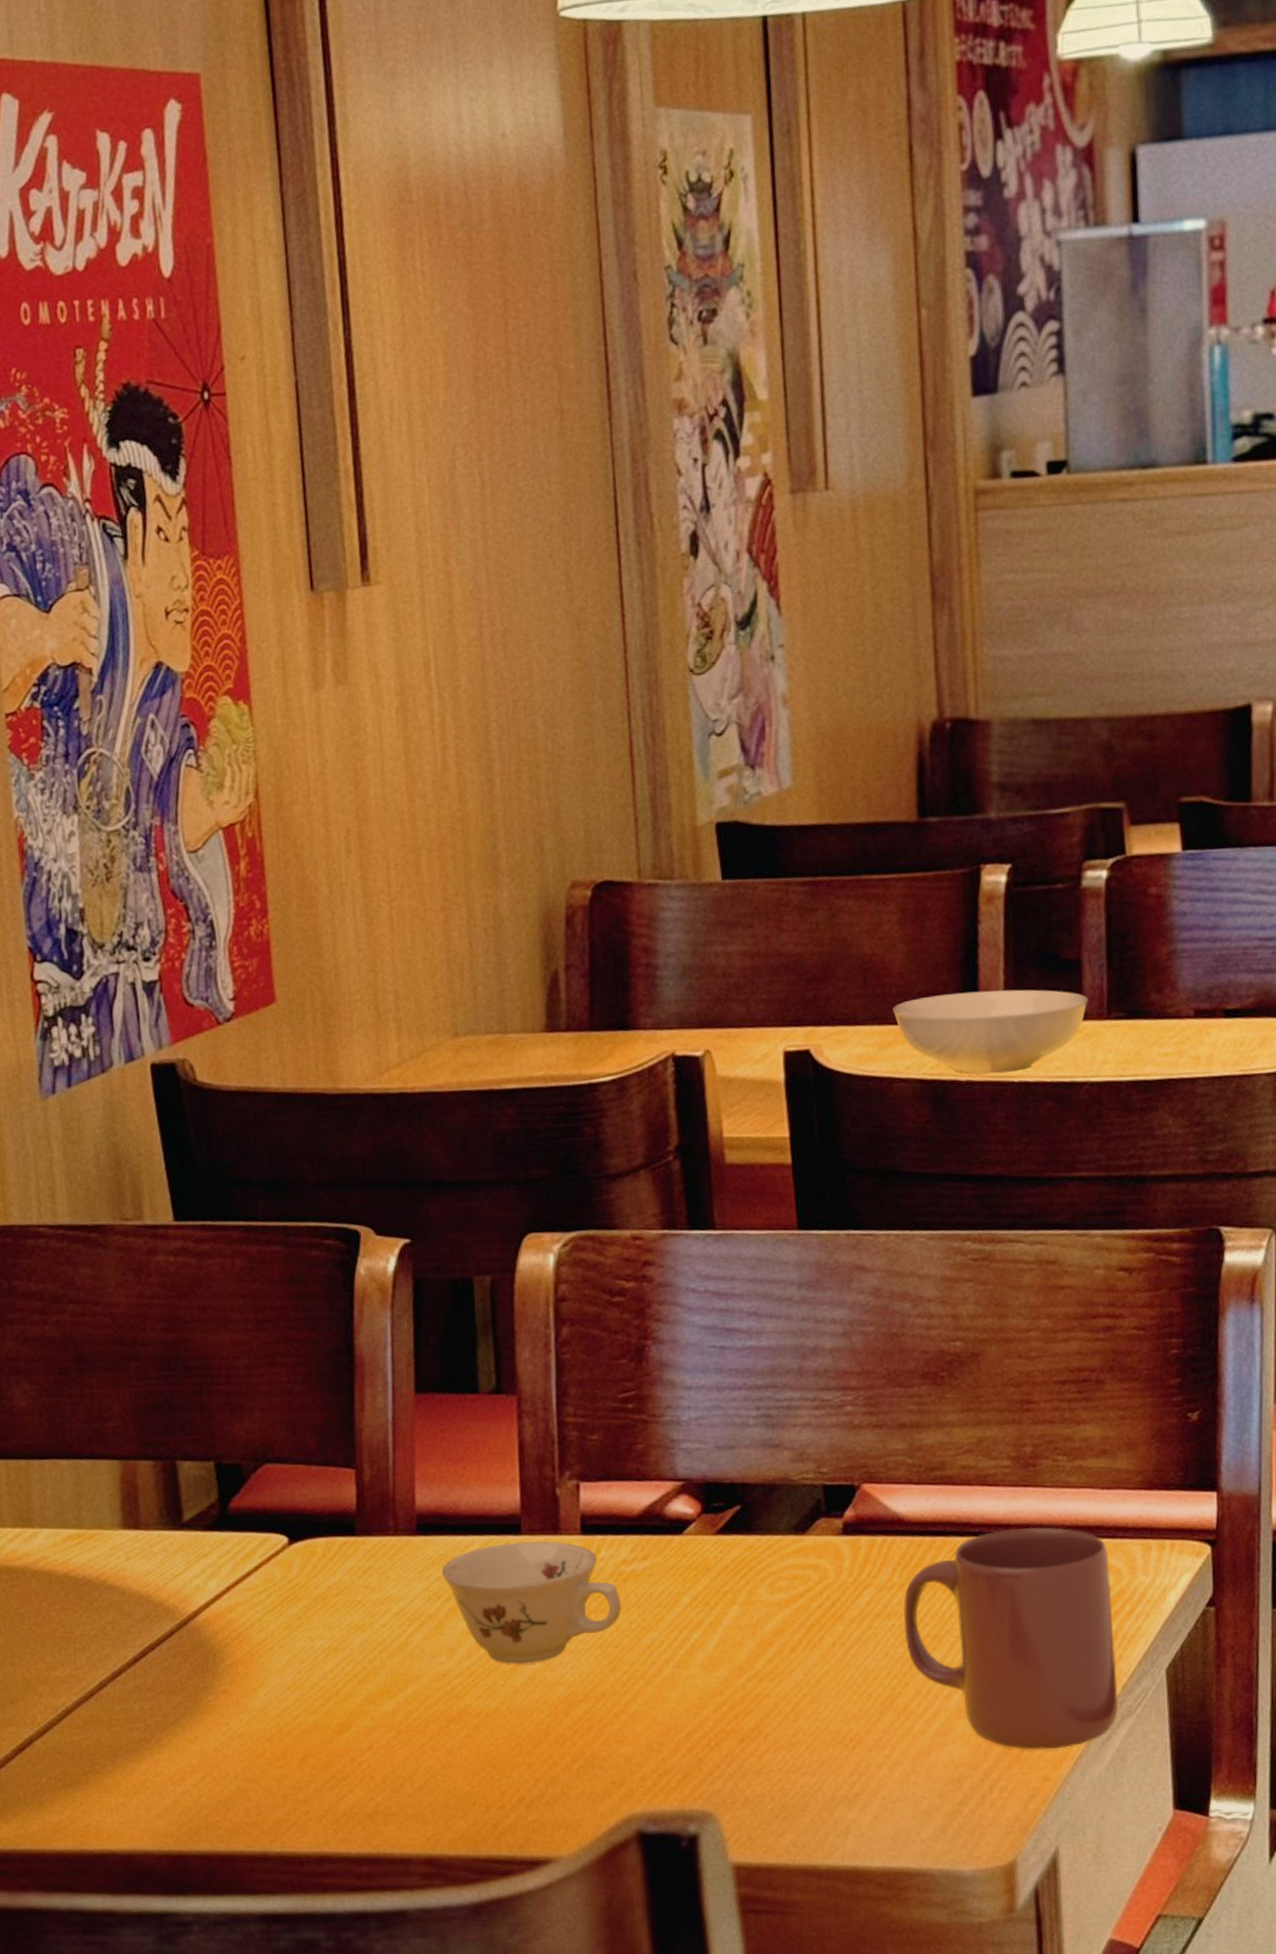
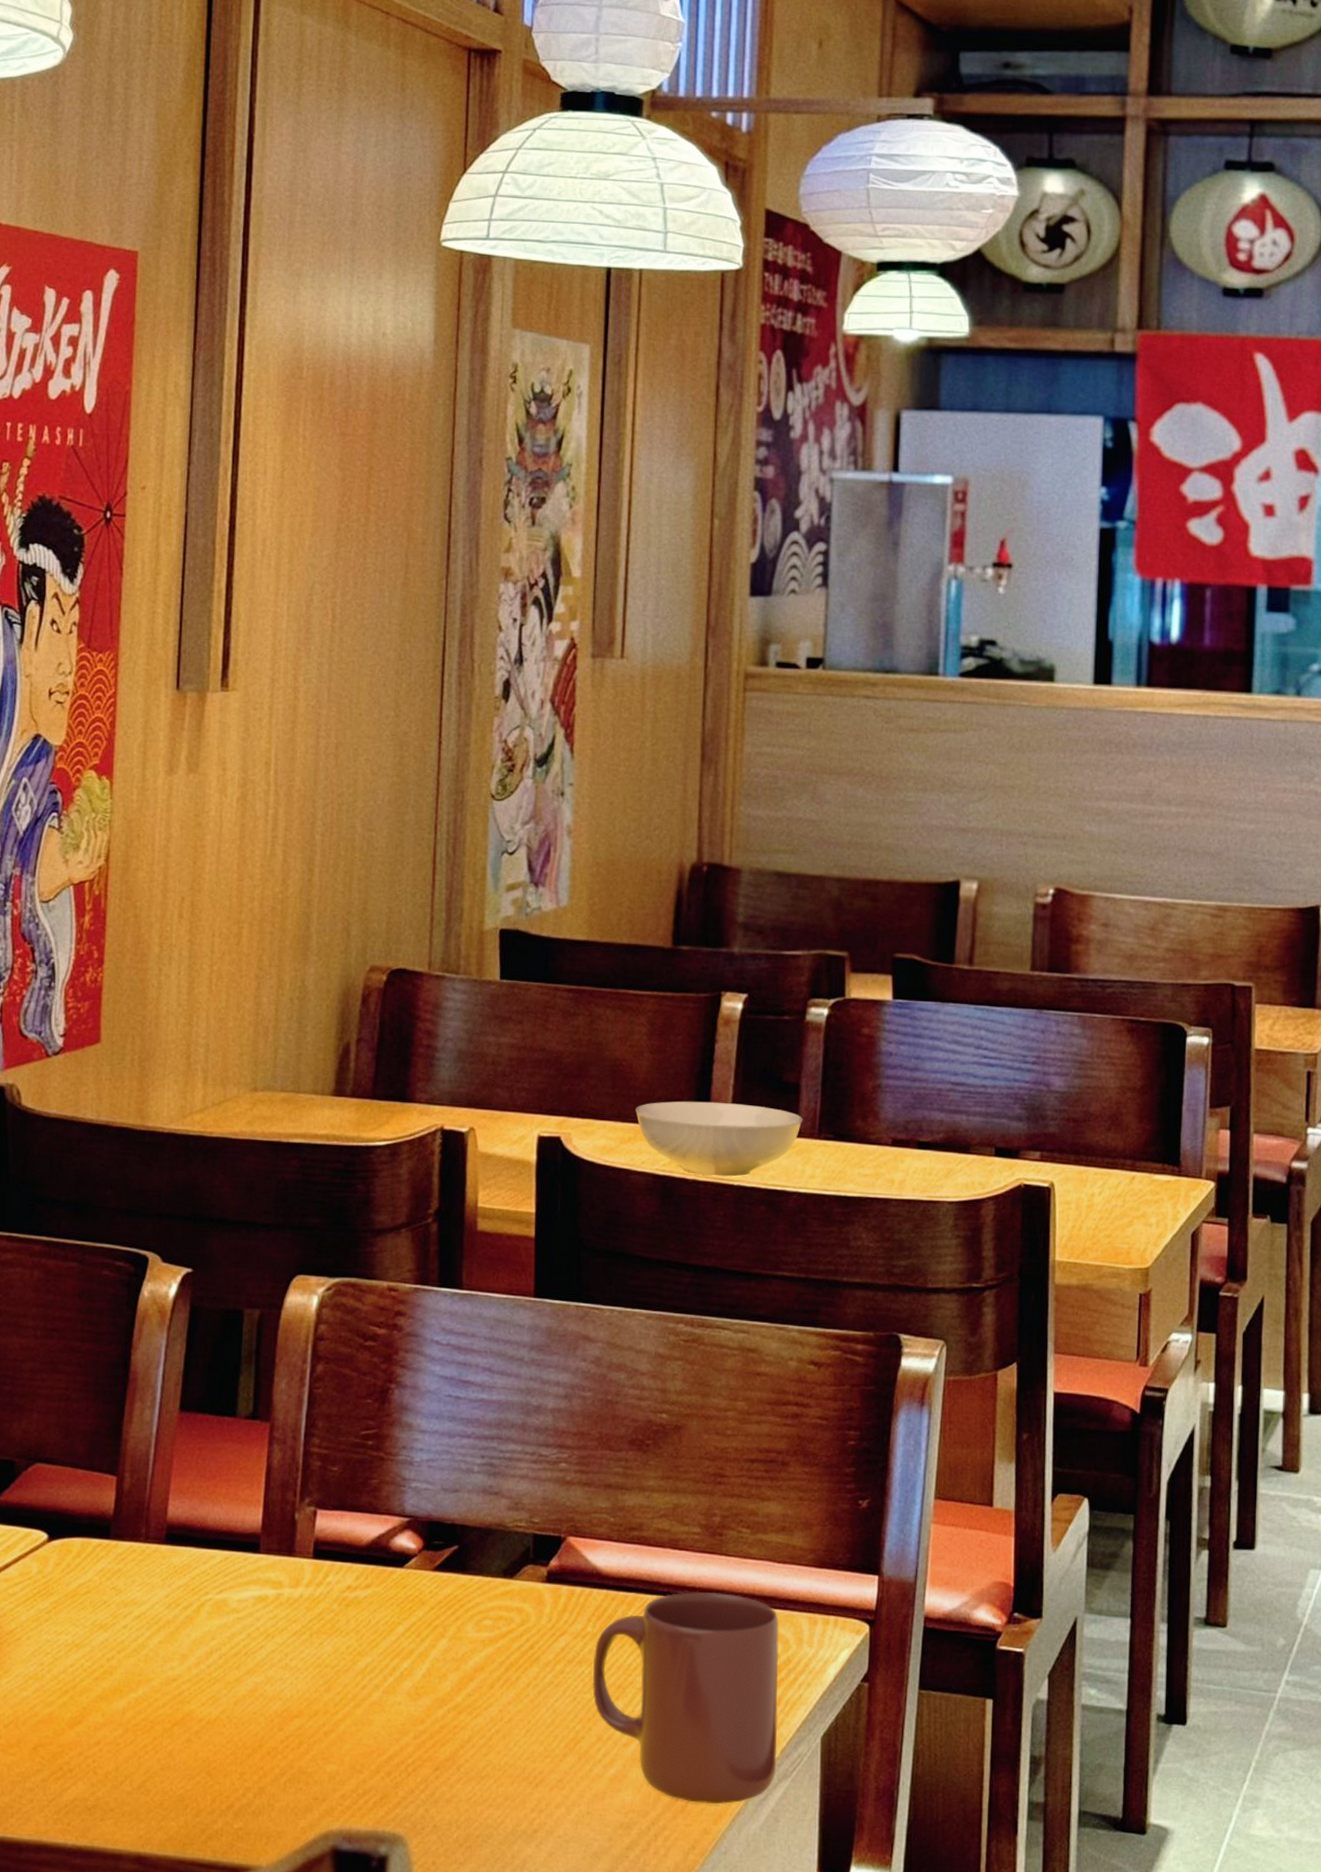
teacup: present [441,1541,622,1664] -> none [183,1560,342,1676]

